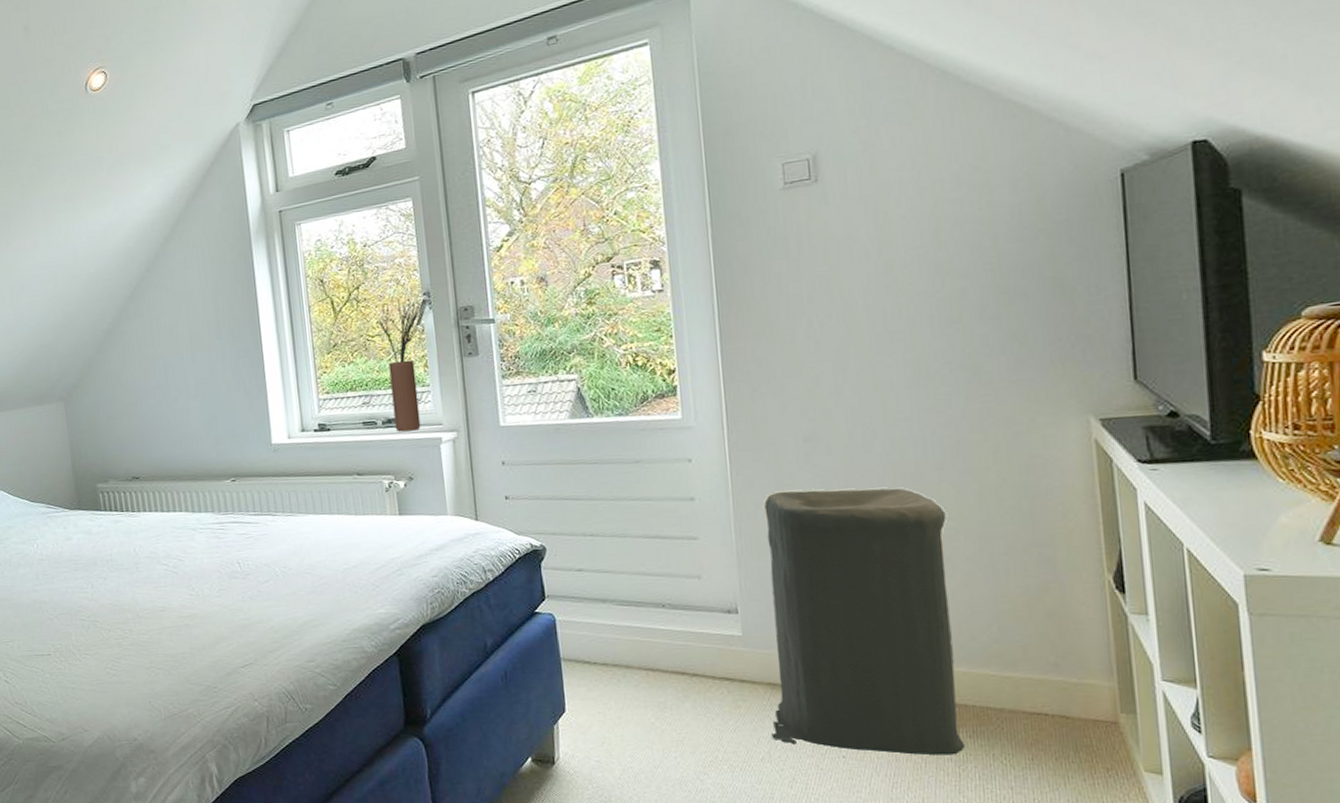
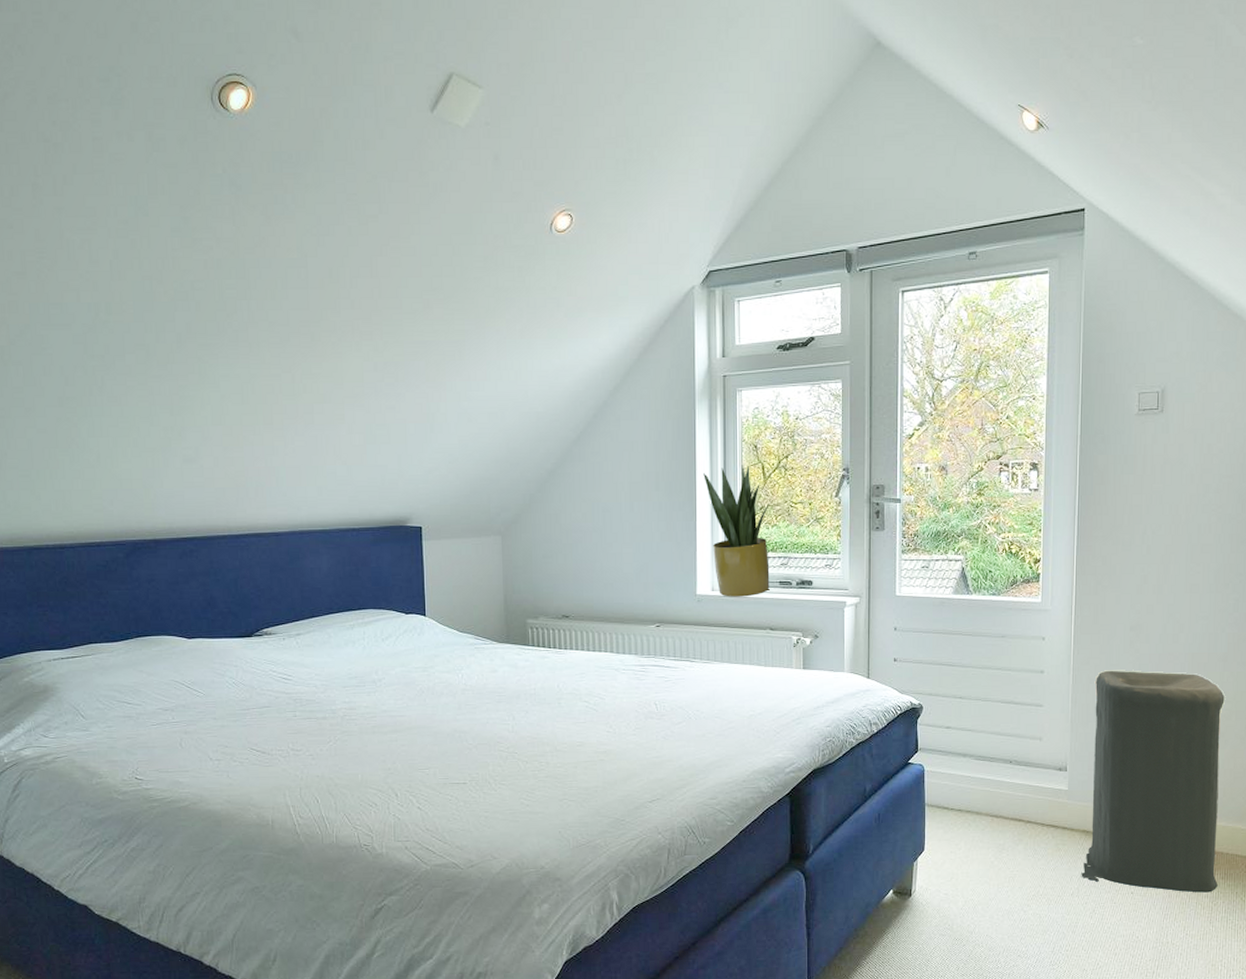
planter: none [267,302,353,444] -> present [703,465,772,597]
vase: present [378,299,426,432] -> none [802,471,844,593]

